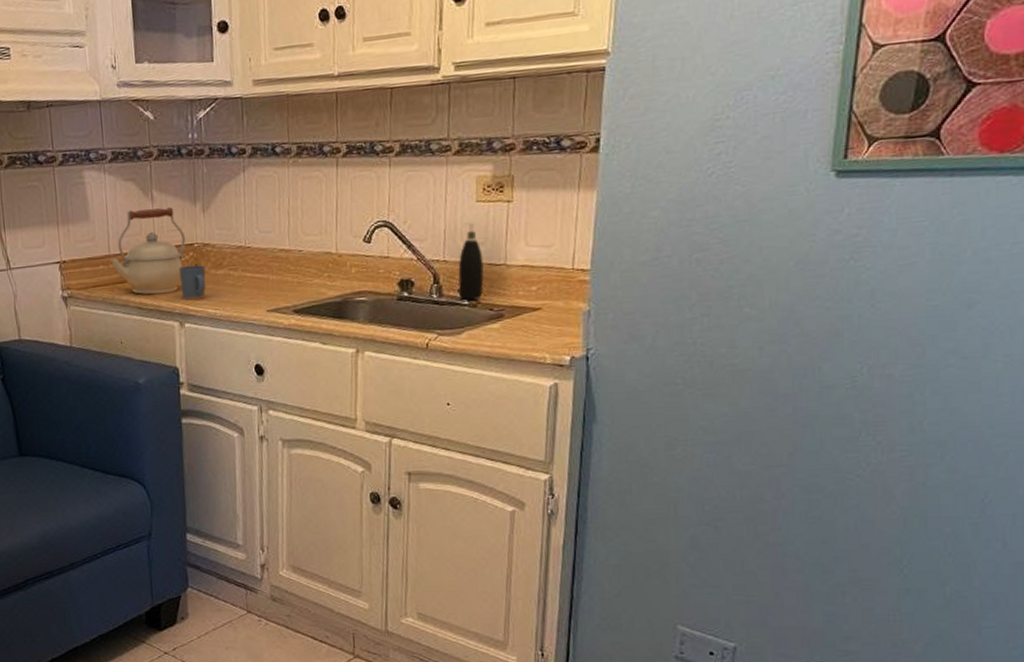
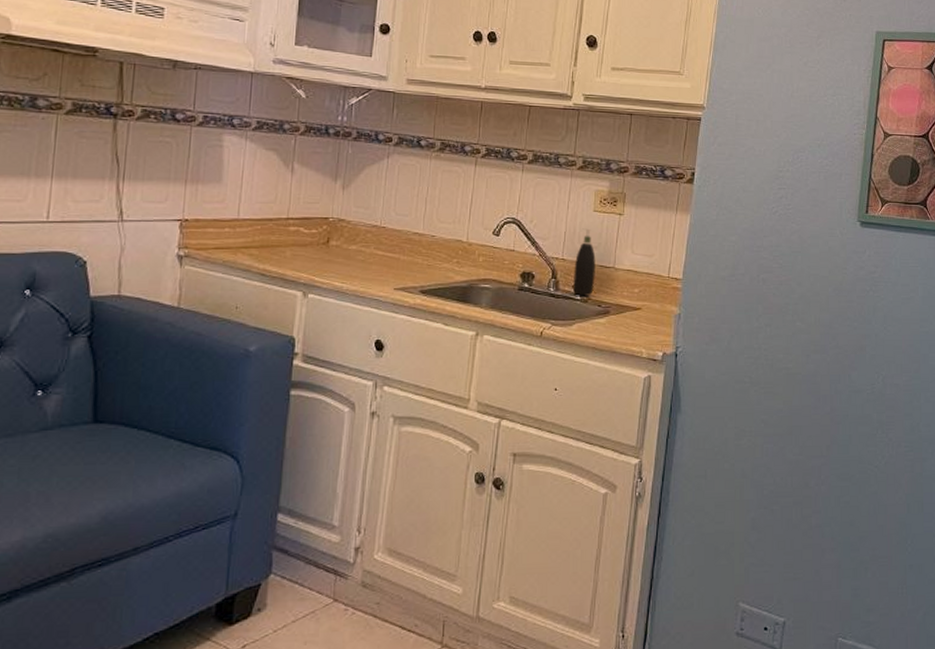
kettle: present [109,207,186,295] -> none [237,178,322,263]
mug: present [179,265,206,300] -> none [309,237,337,271]

